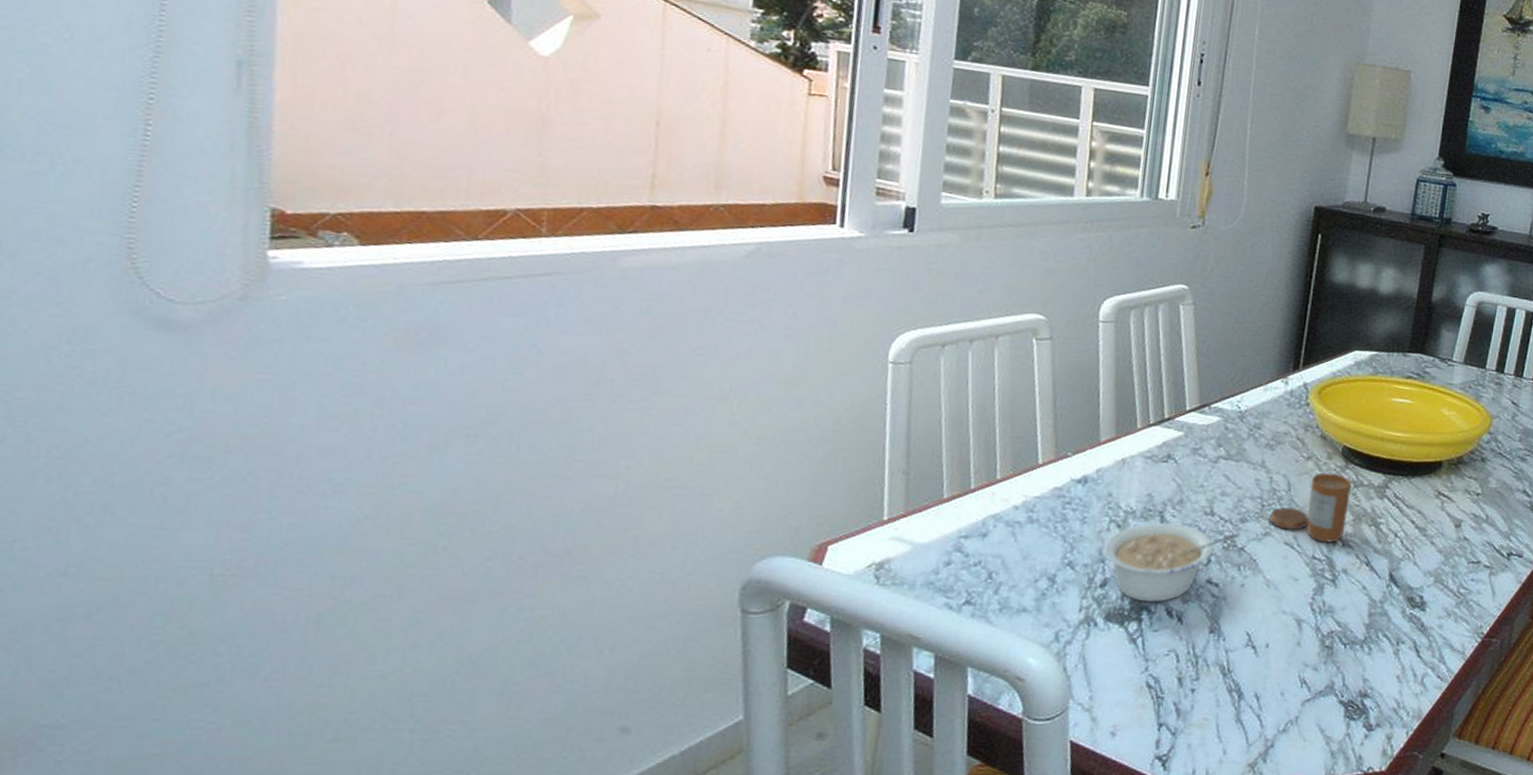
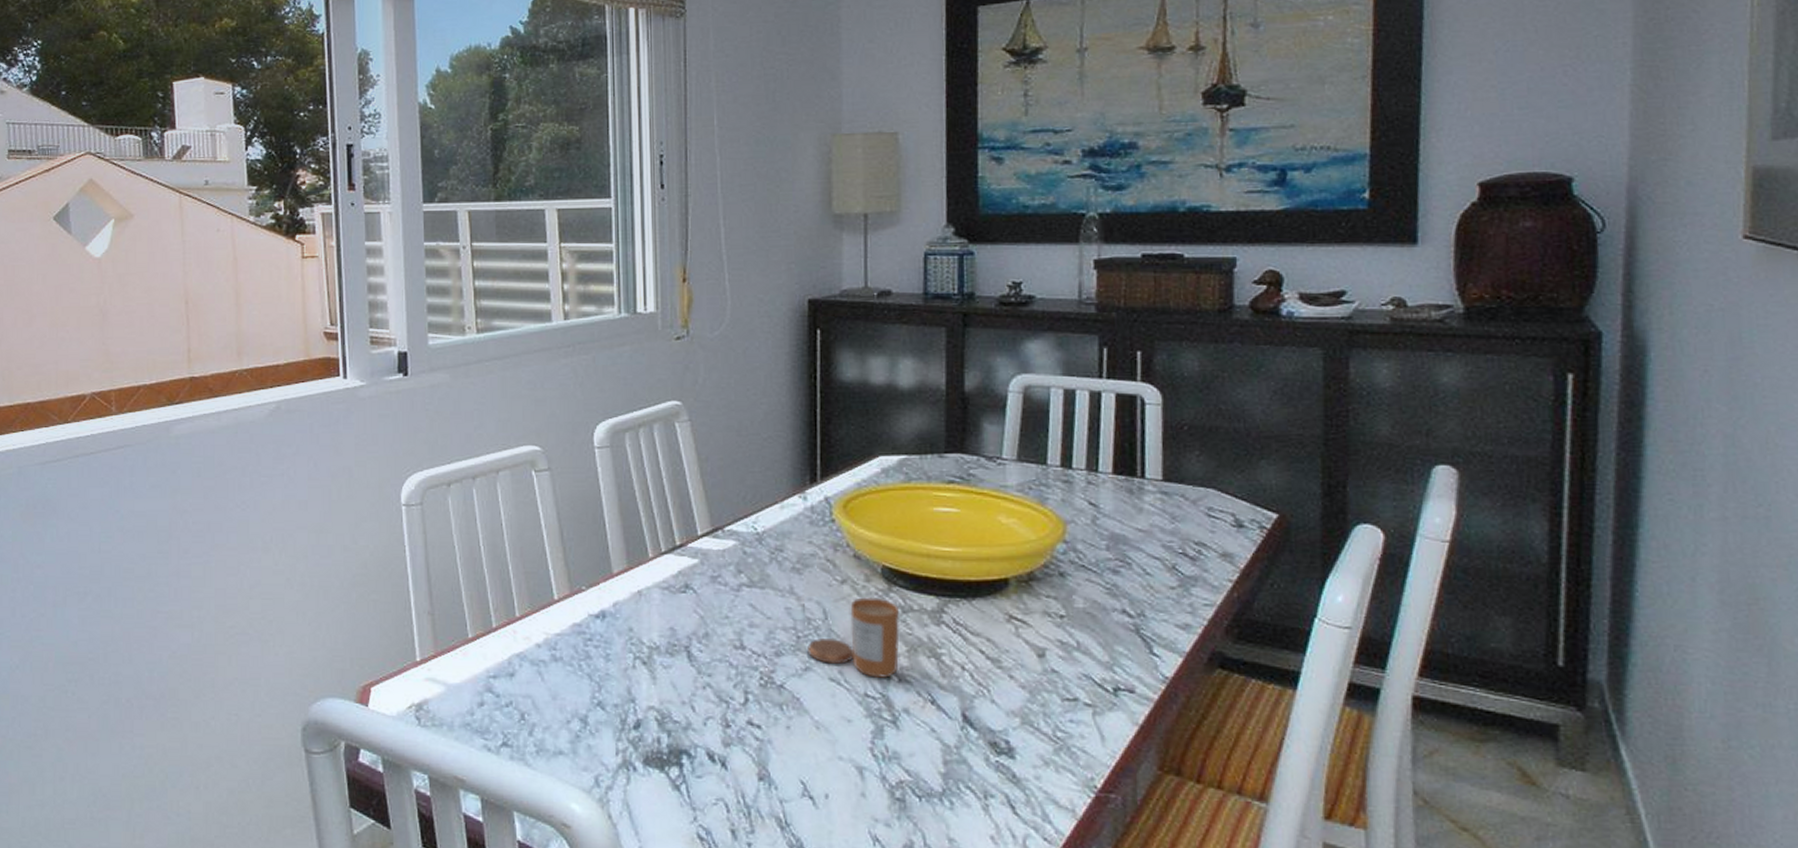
legume: present [1104,522,1236,602] -> none [632,657,772,746]

